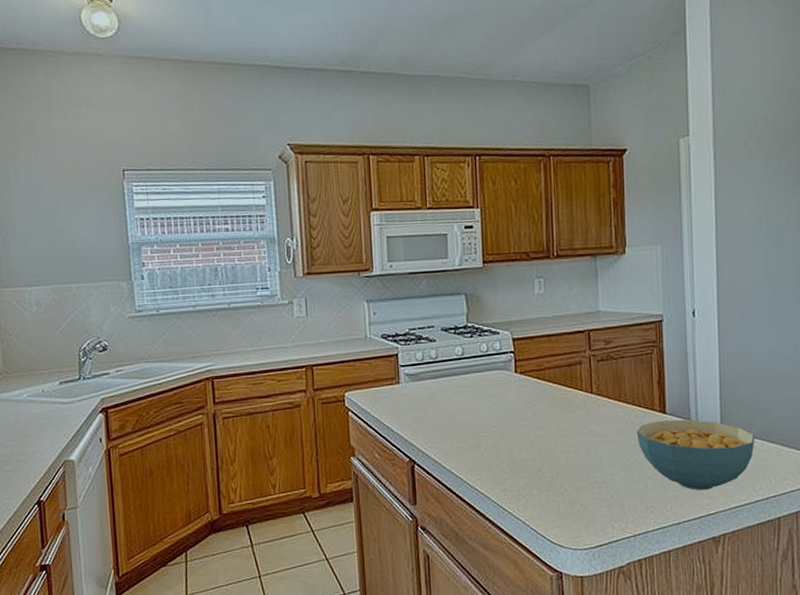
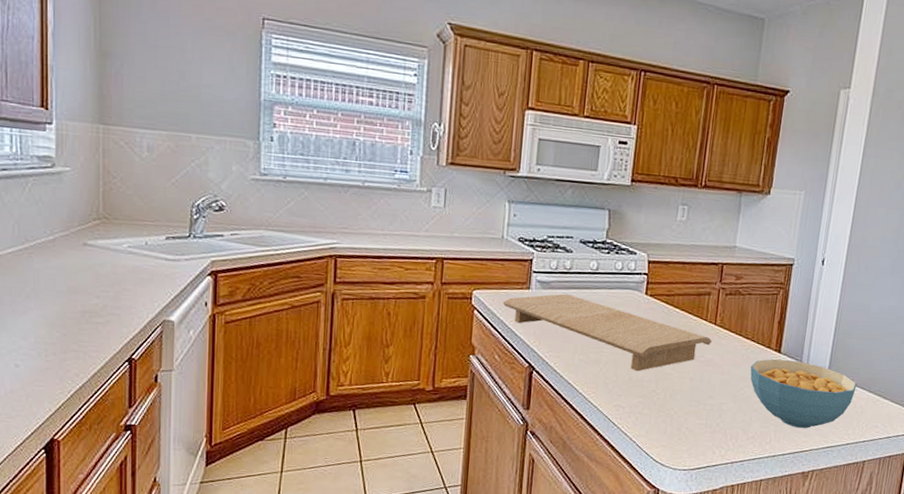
cutting board: none [376,383,592,452] -> present [503,293,713,372]

